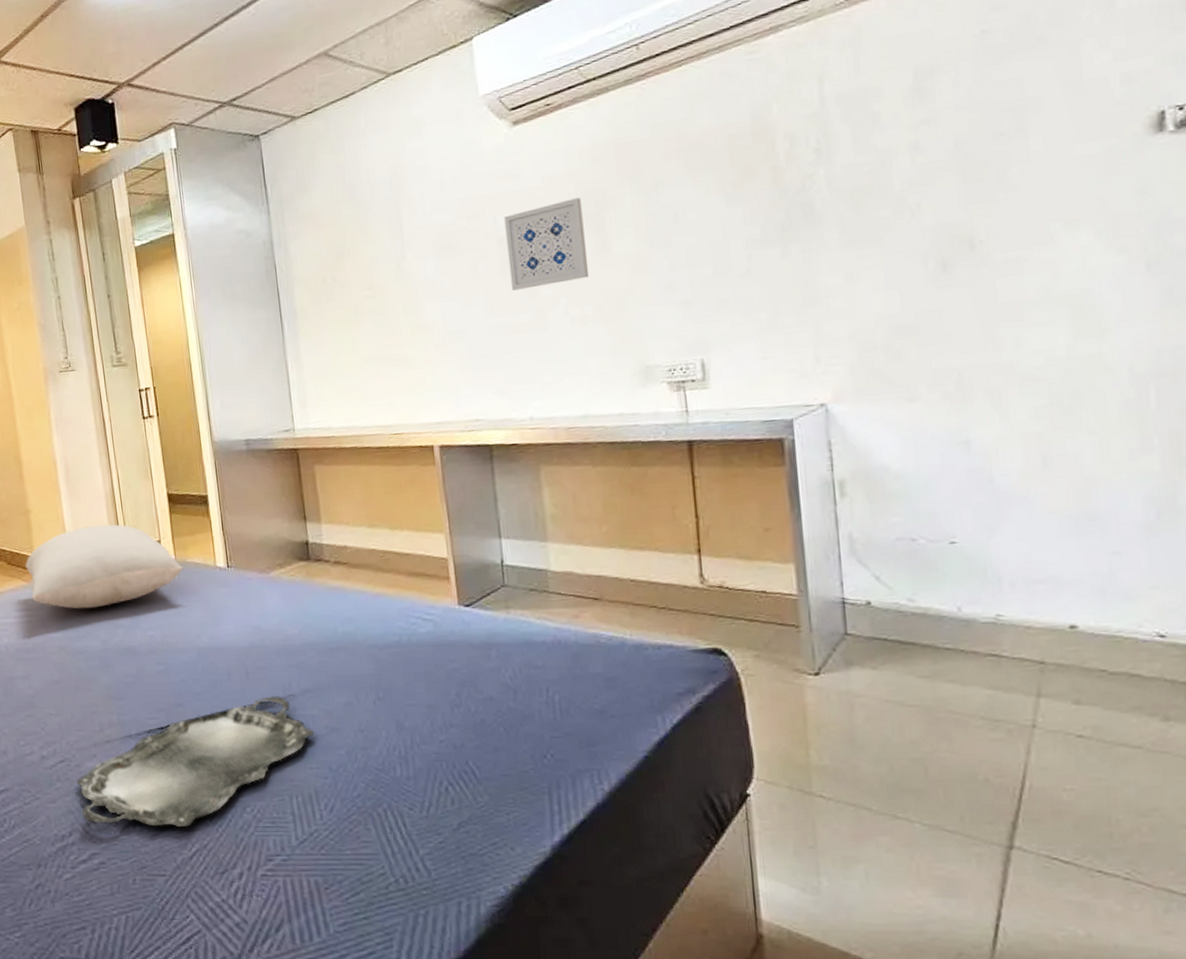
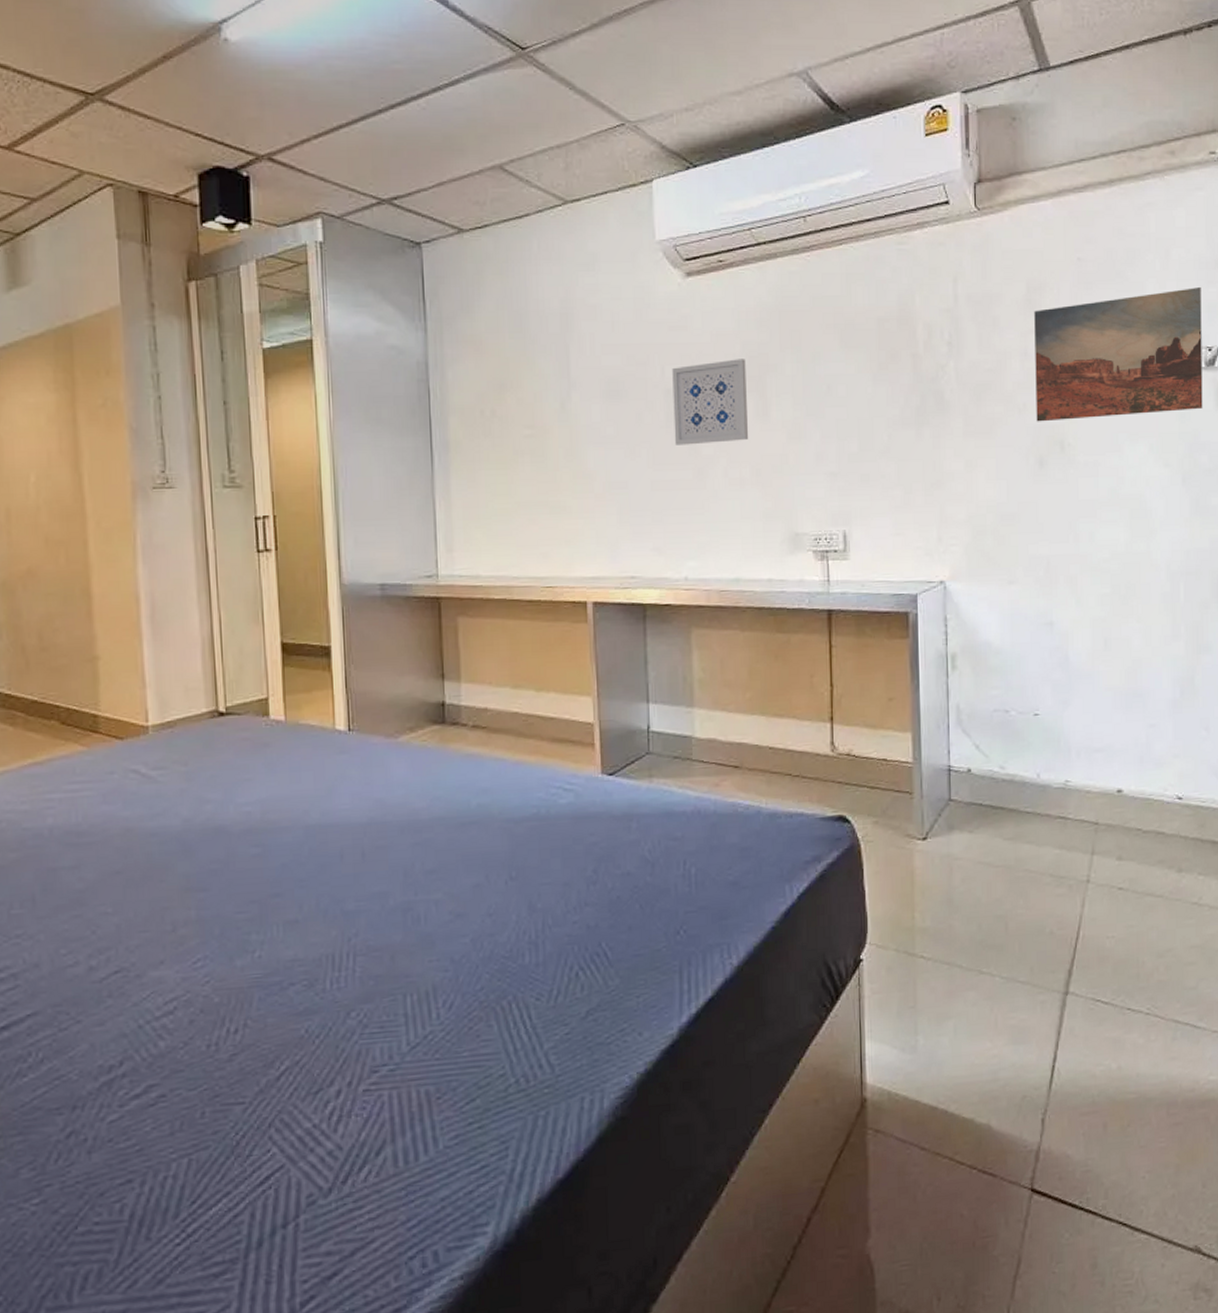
pillow: present [25,524,184,609] -> none [86,677,295,781]
serving tray: present [76,695,315,828] -> none [134,878,438,1047]
wall art: none [925,36,1174,222] -> present [1034,287,1203,422]

